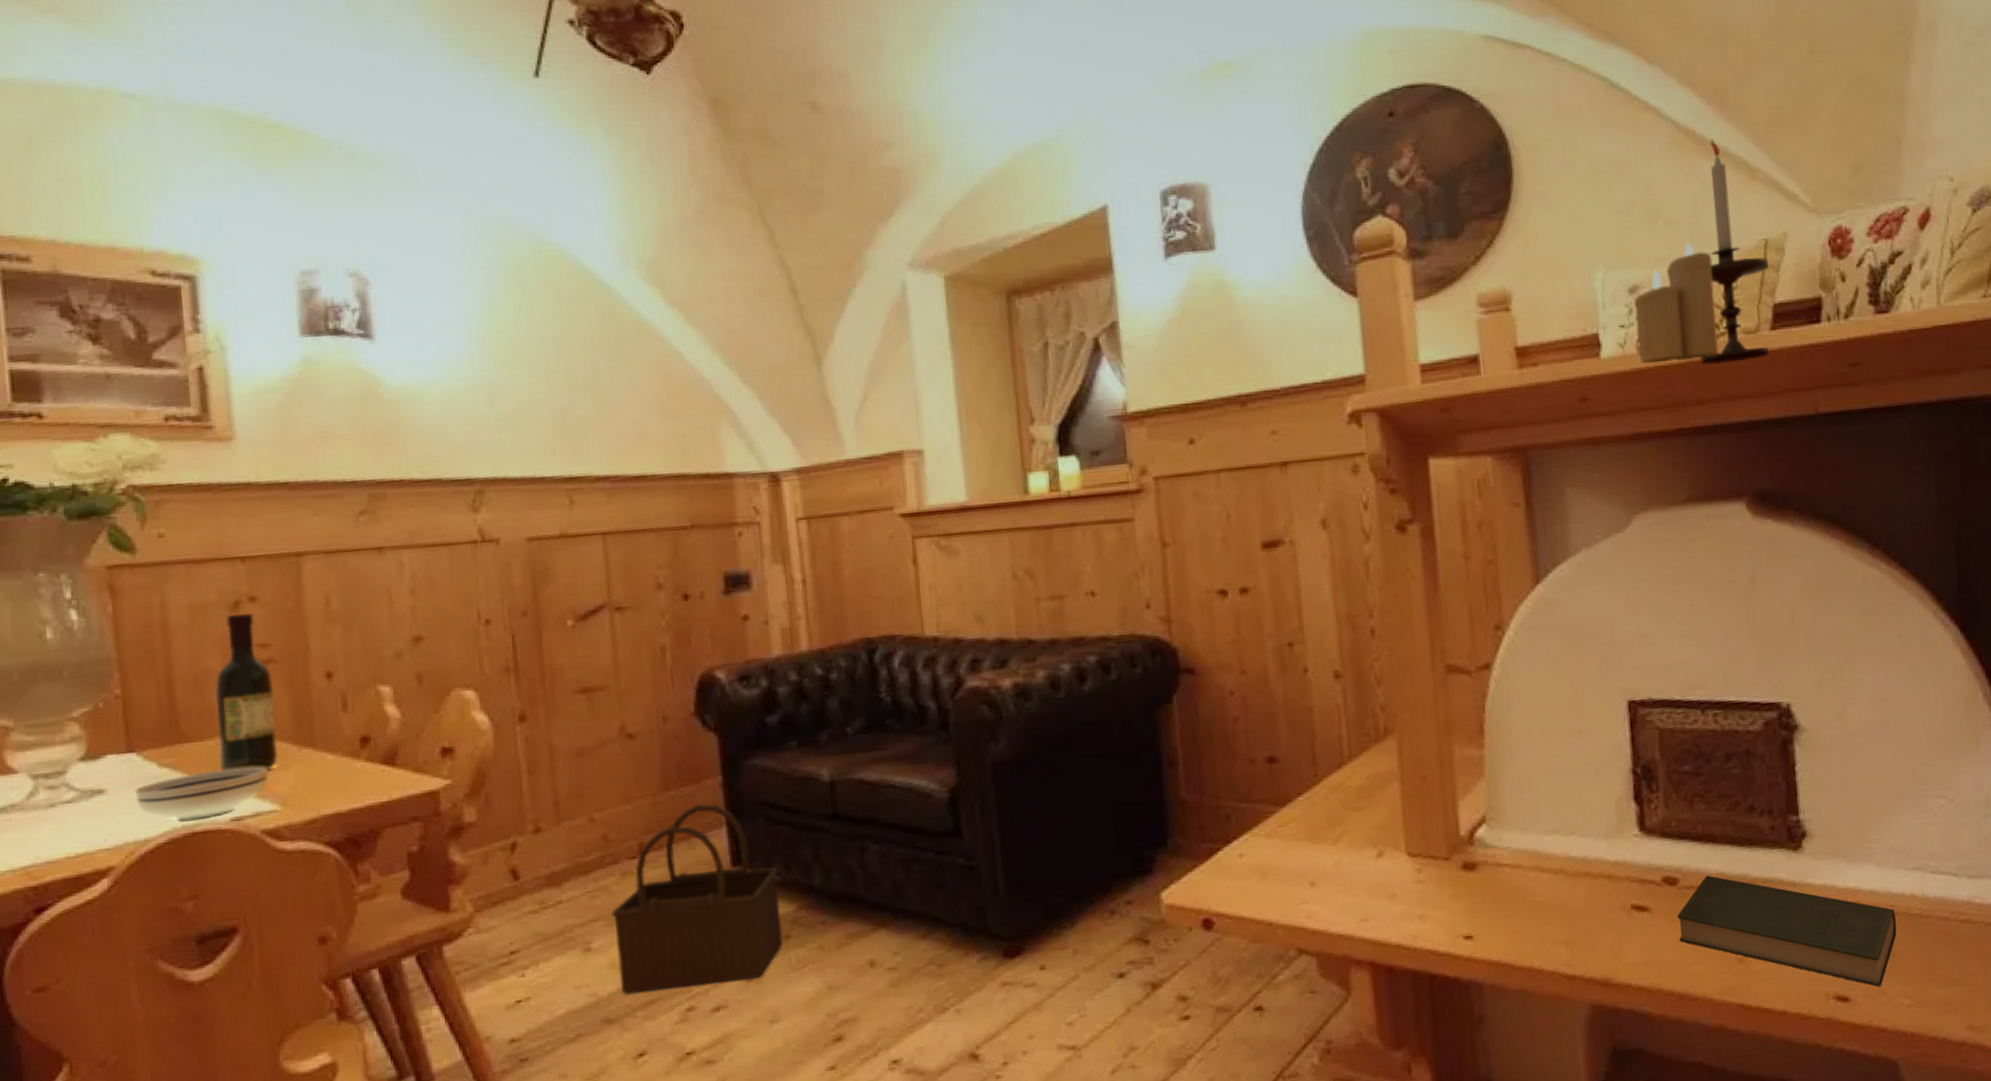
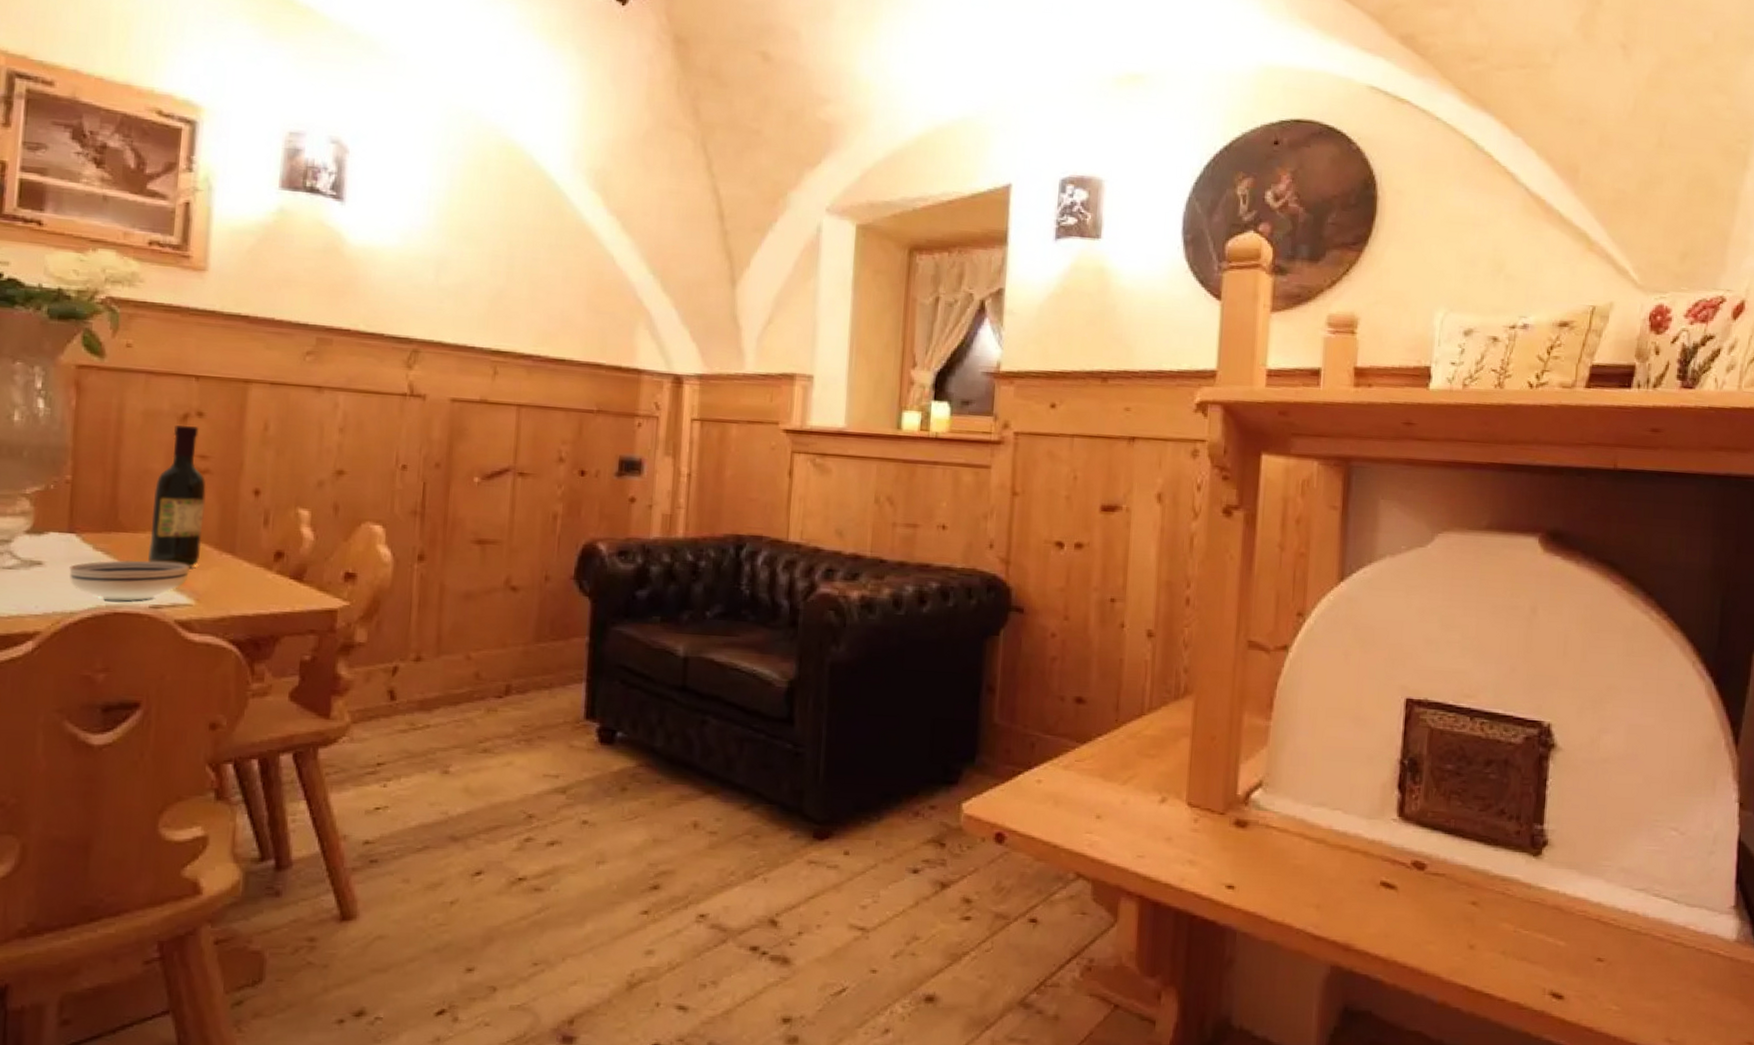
basket: present [611,803,783,994] -> none [469,658,626,822]
candle: present [1634,242,1719,363] -> none [1463,298,1543,404]
book: present [1677,875,1897,987] -> none [1419,866,1617,990]
candlestick: present [1699,138,1769,365] -> none [1517,209,1593,412]

